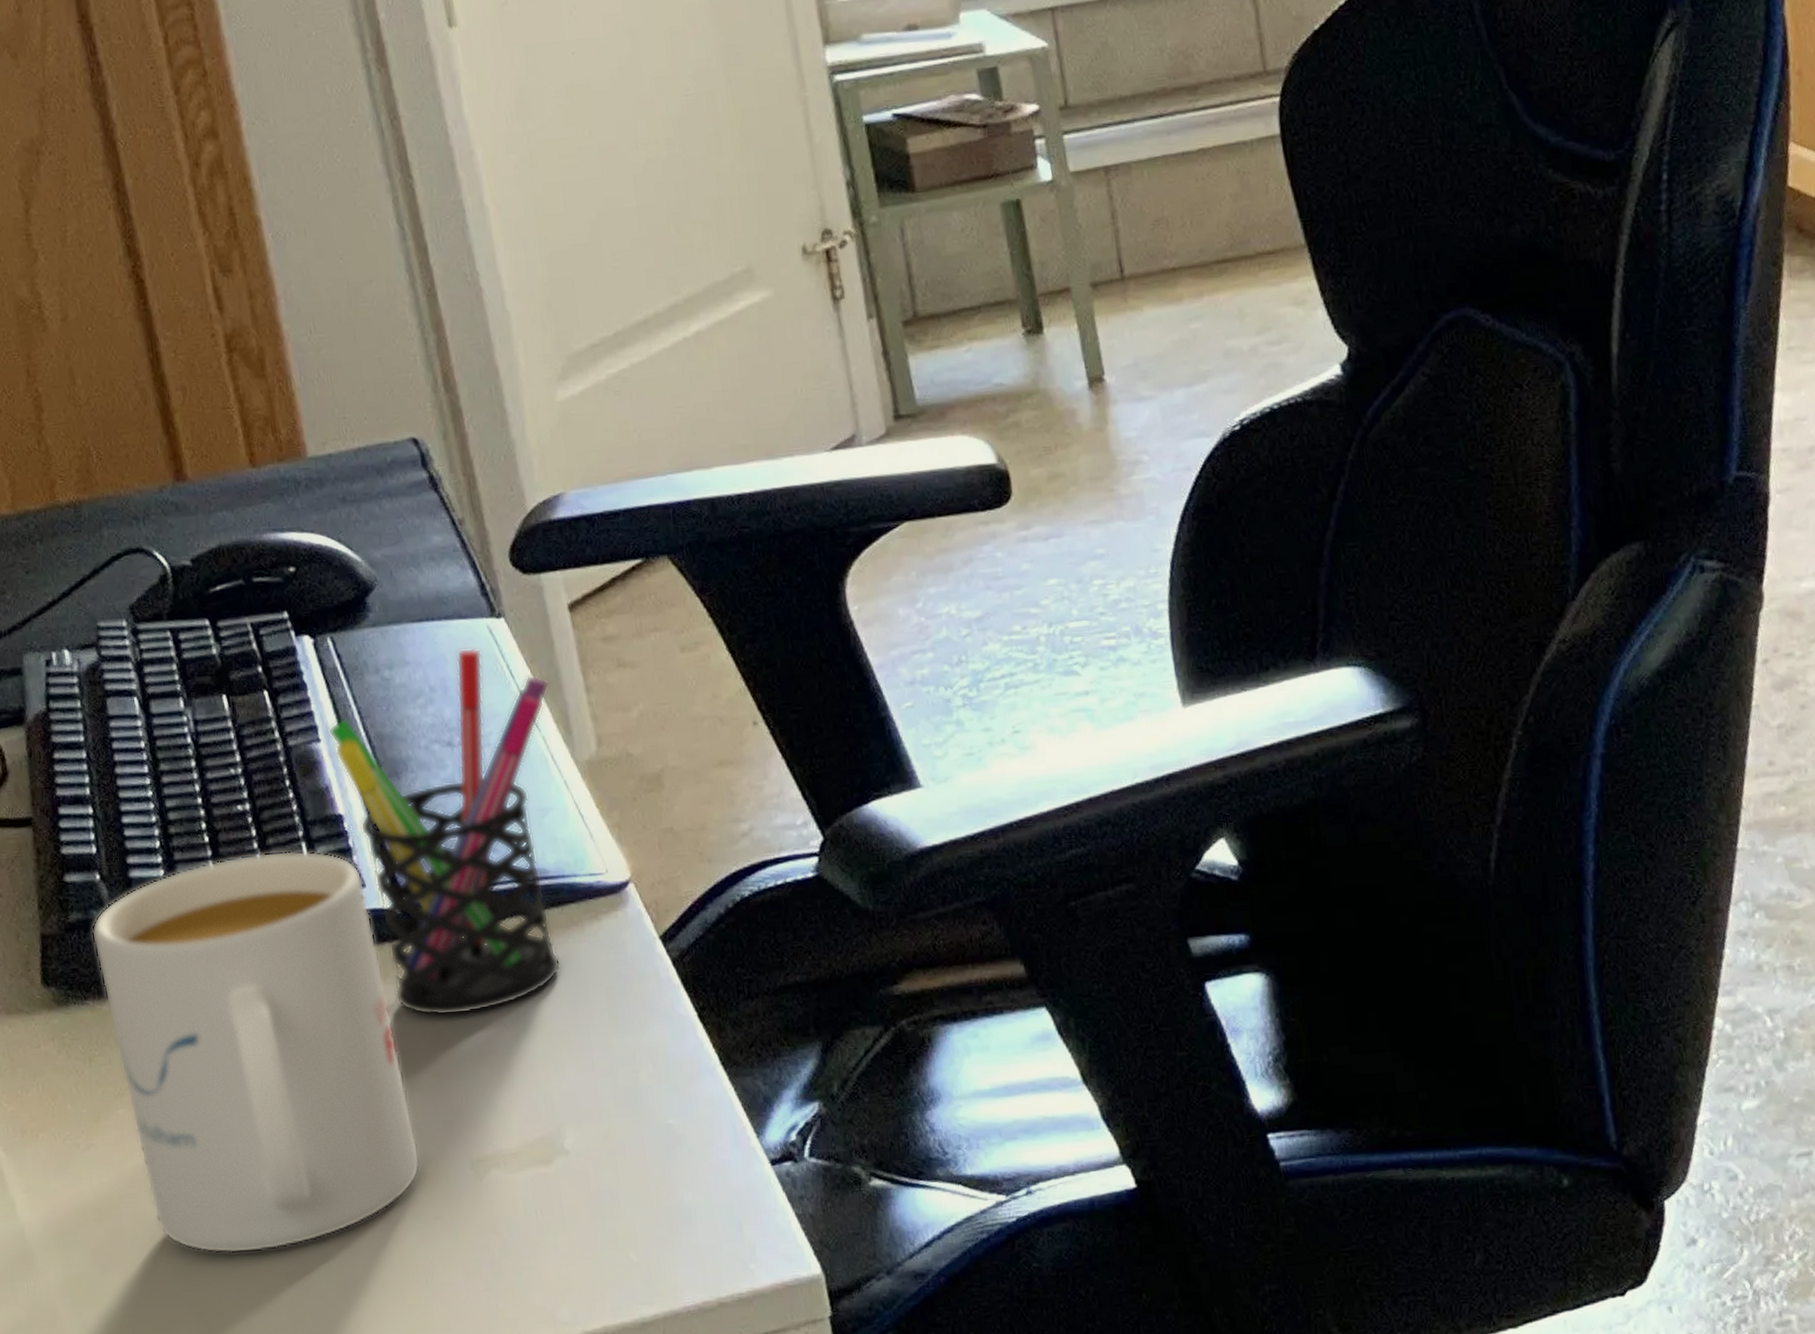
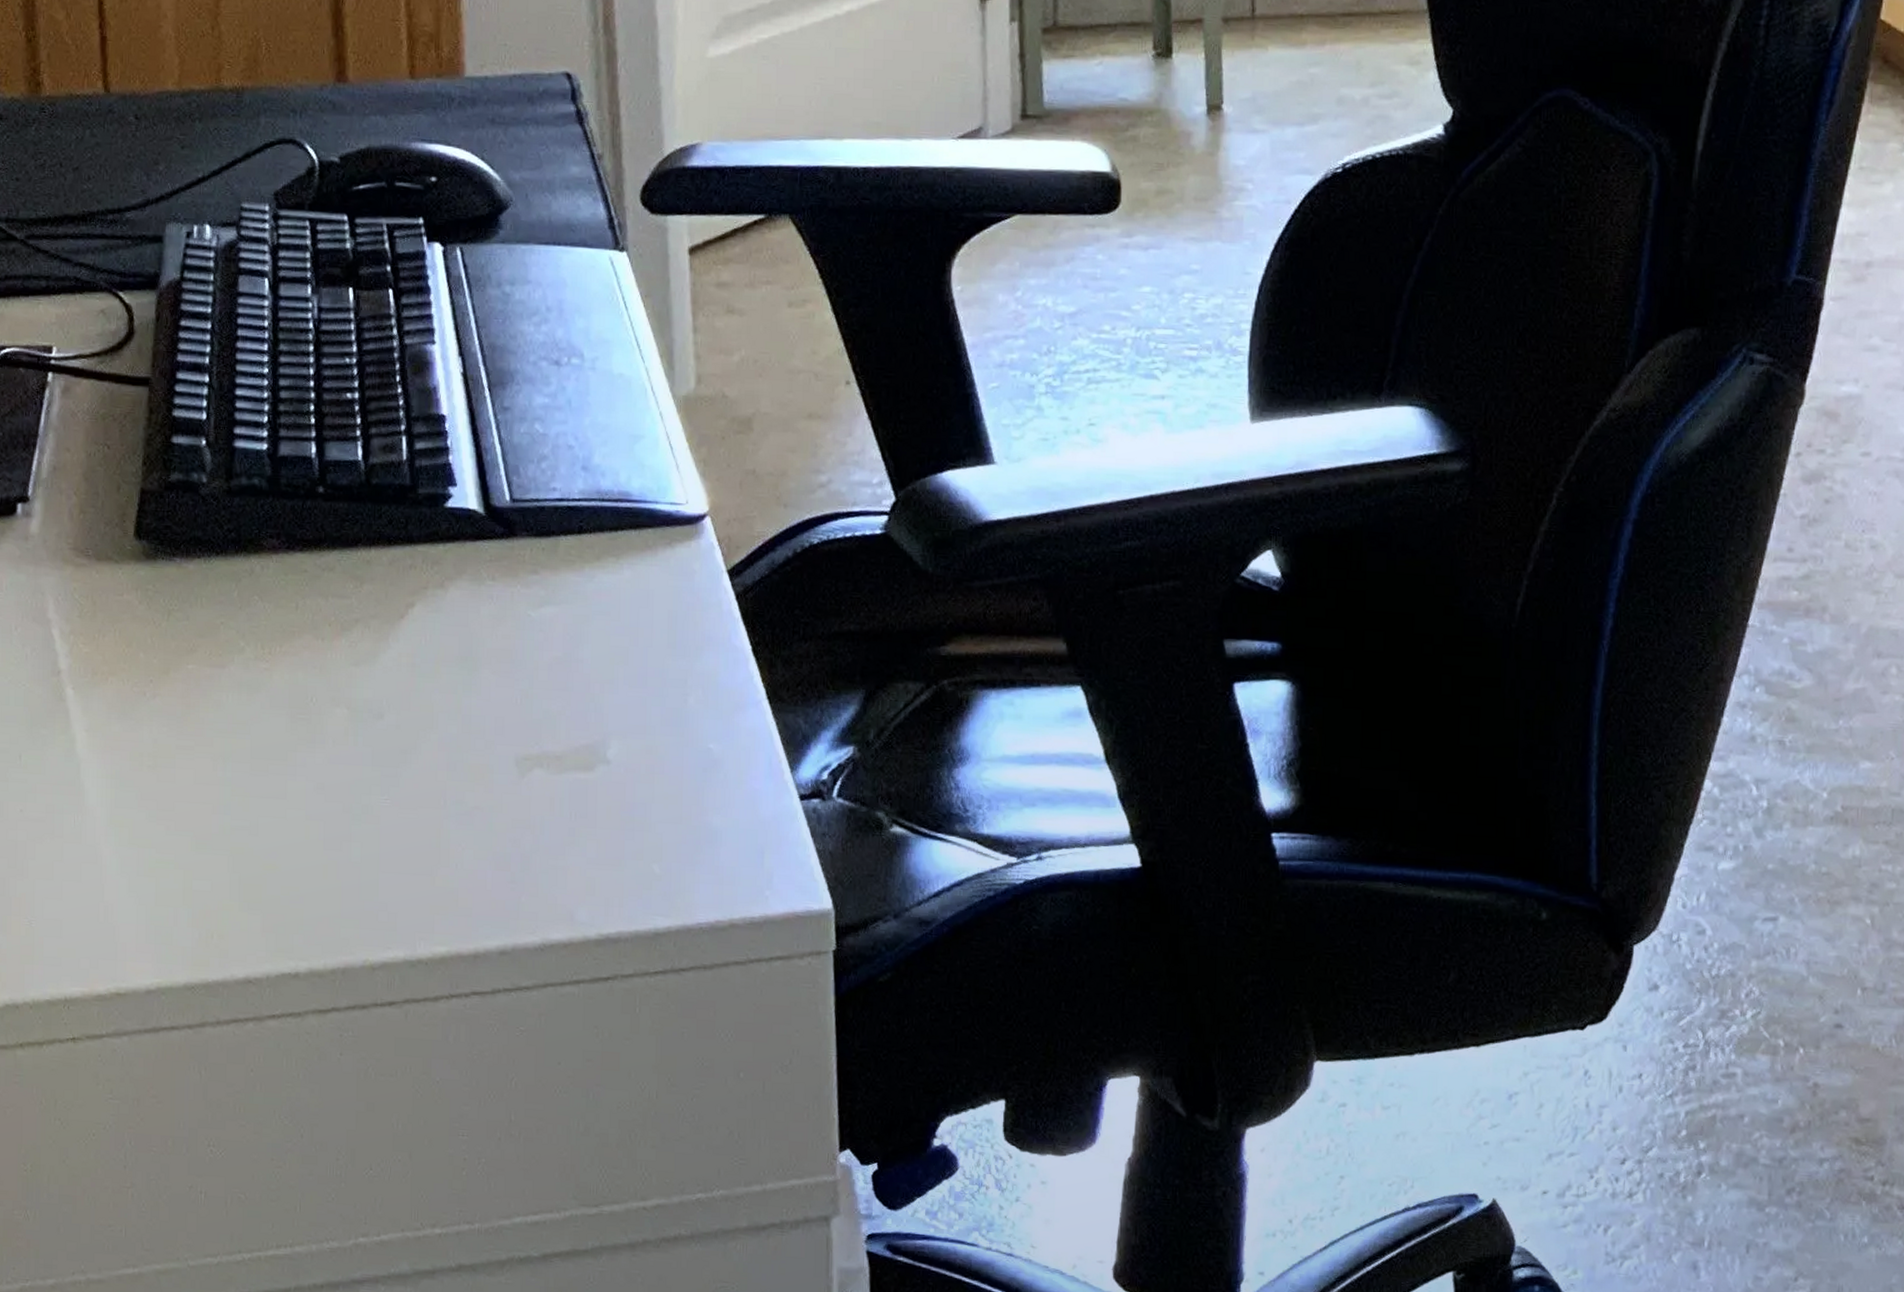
mug: present [91,850,421,1254] -> none [189,440,469,818]
pen holder: present [328,647,562,1016] -> none [444,275,660,619]

